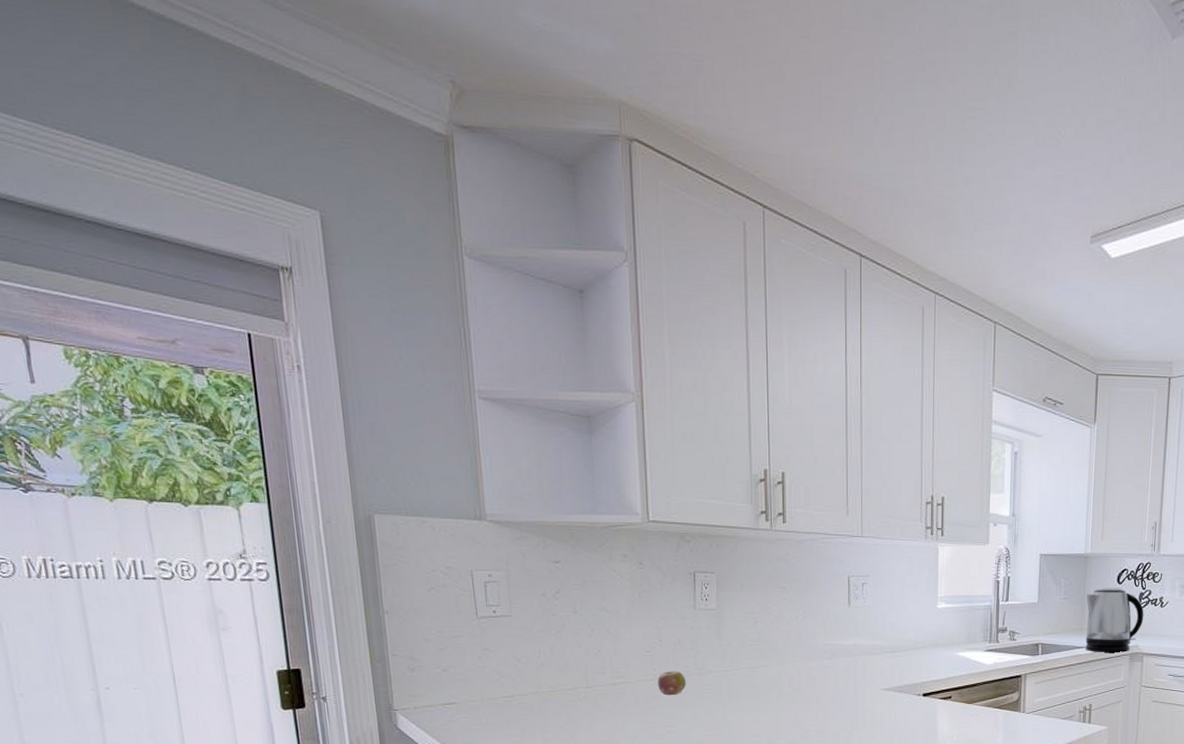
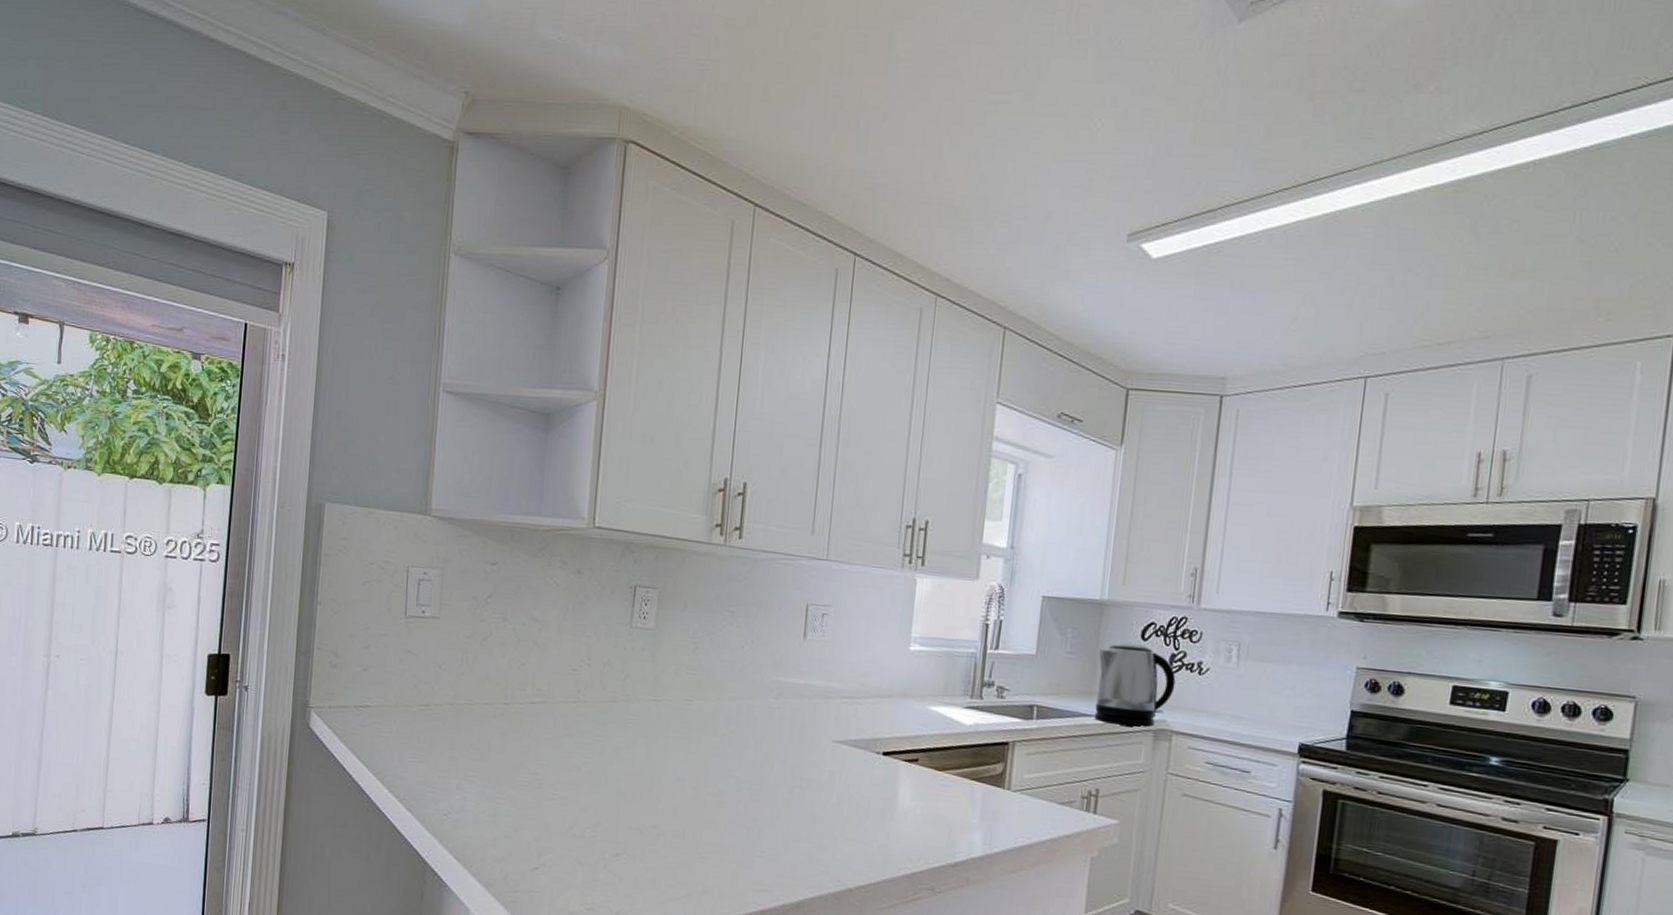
fruit: present [658,670,687,696] -> none [580,694,612,723]

